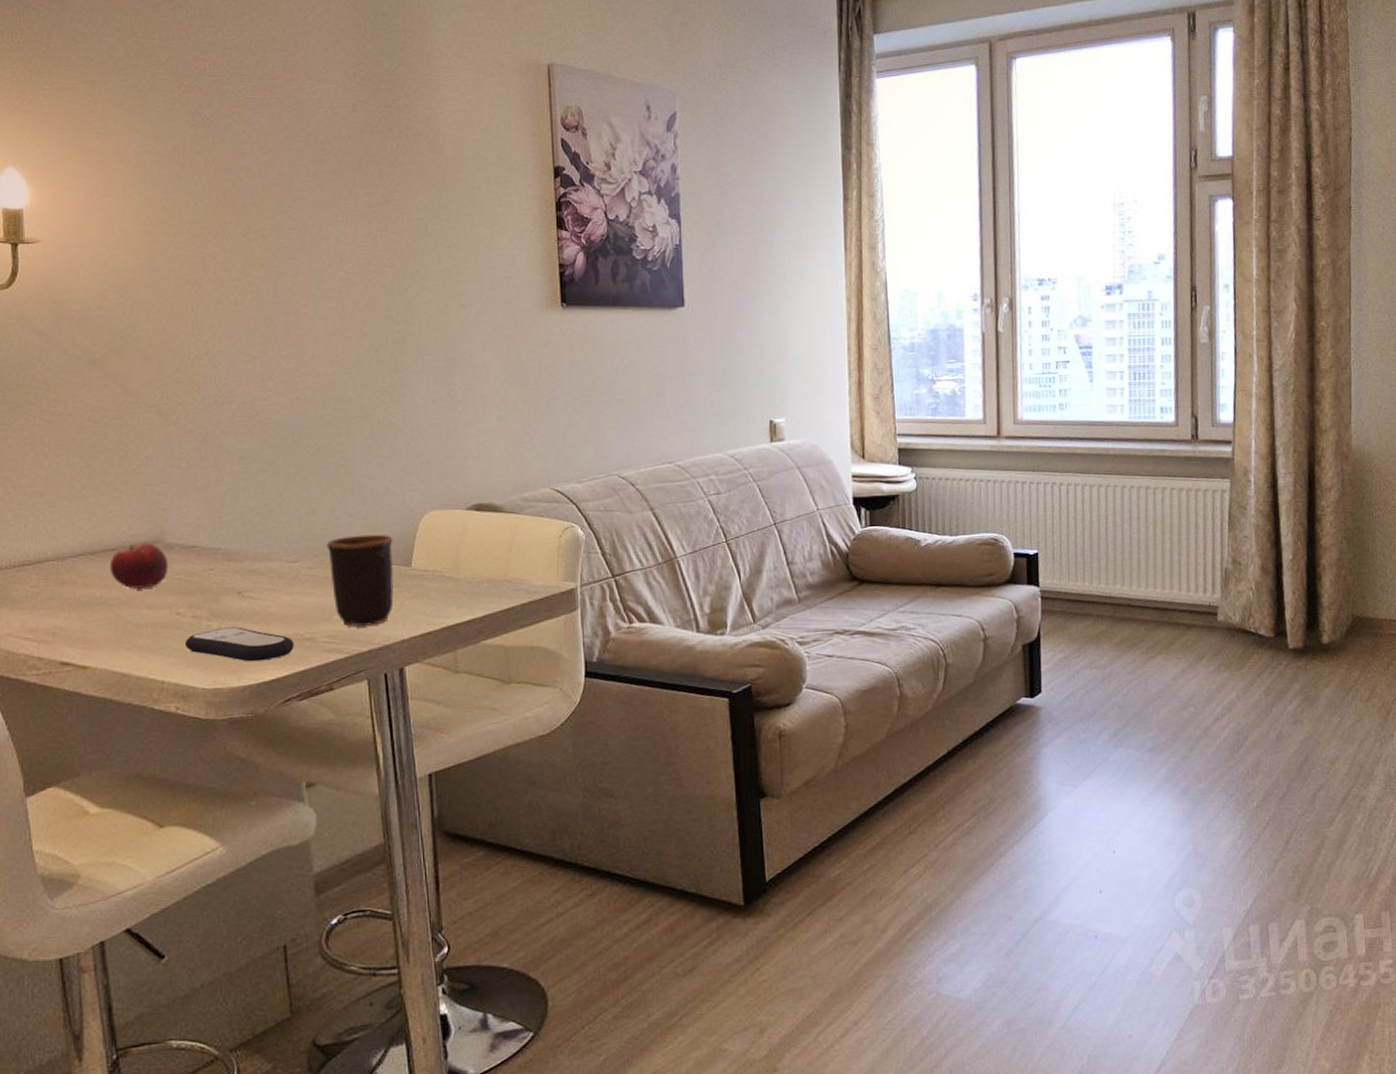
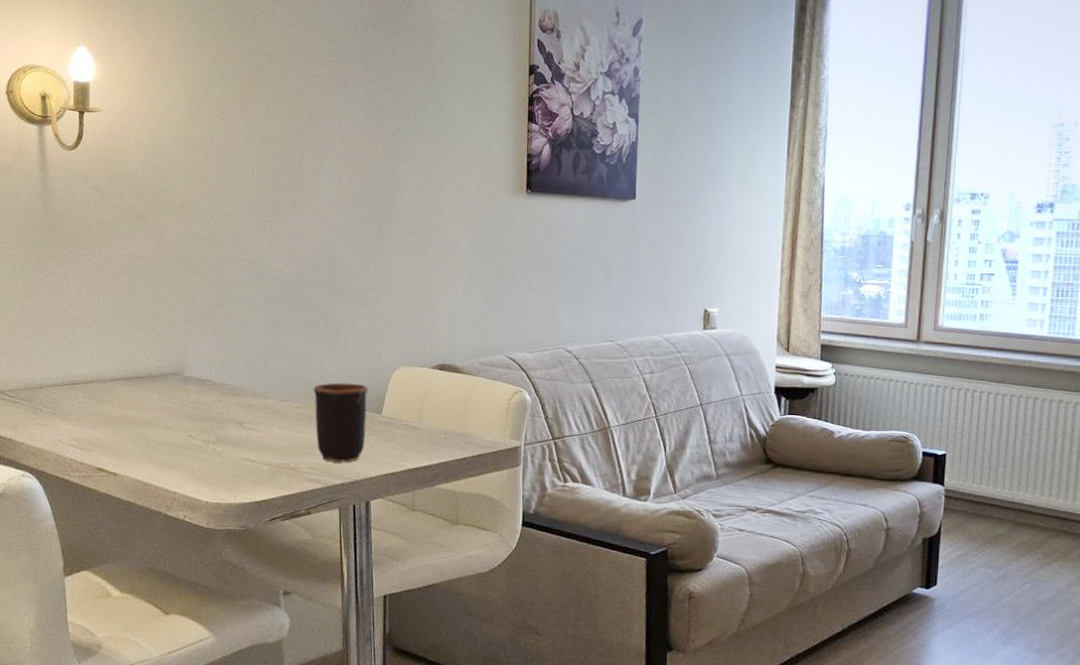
fruit: present [109,542,169,589] -> none [139,373,186,412]
remote control: present [184,627,294,662] -> none [194,452,281,484]

